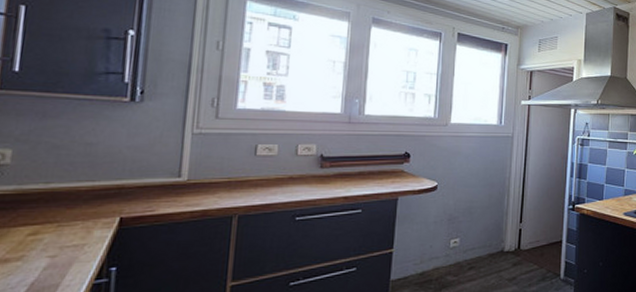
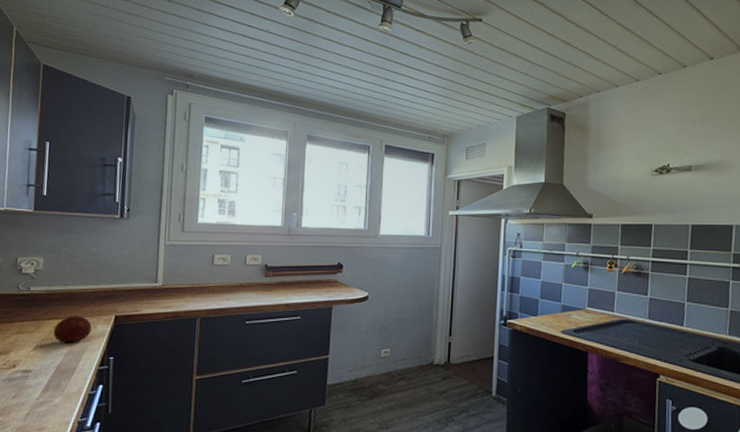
fruit: none [25,220,85,255] -> present [53,316,92,343]

